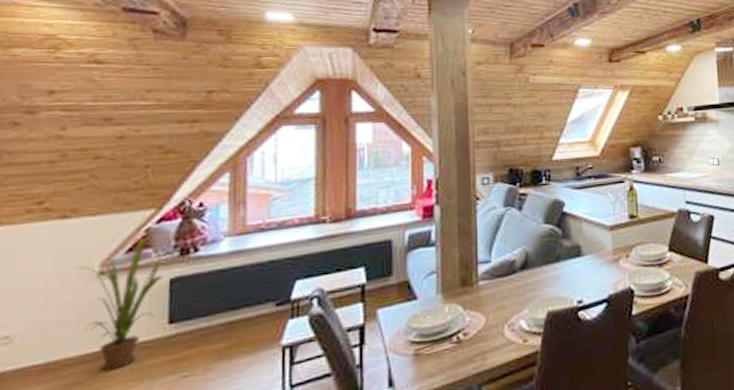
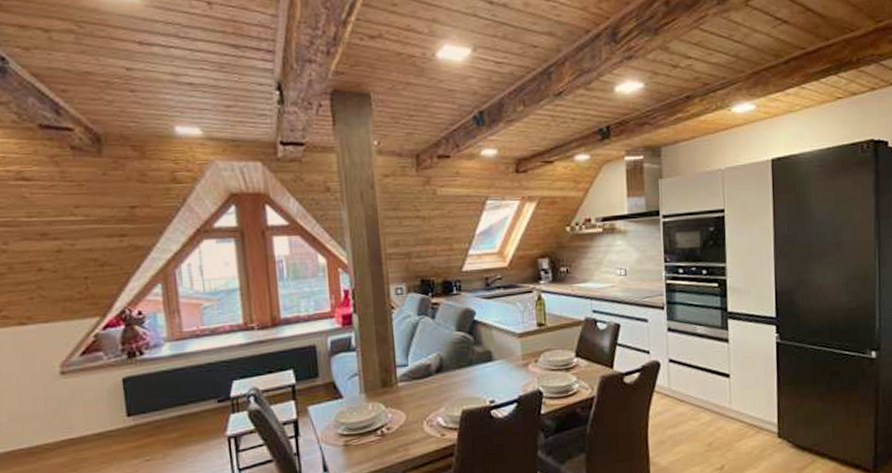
house plant: present [77,238,170,371] -> none [41,343,119,455]

